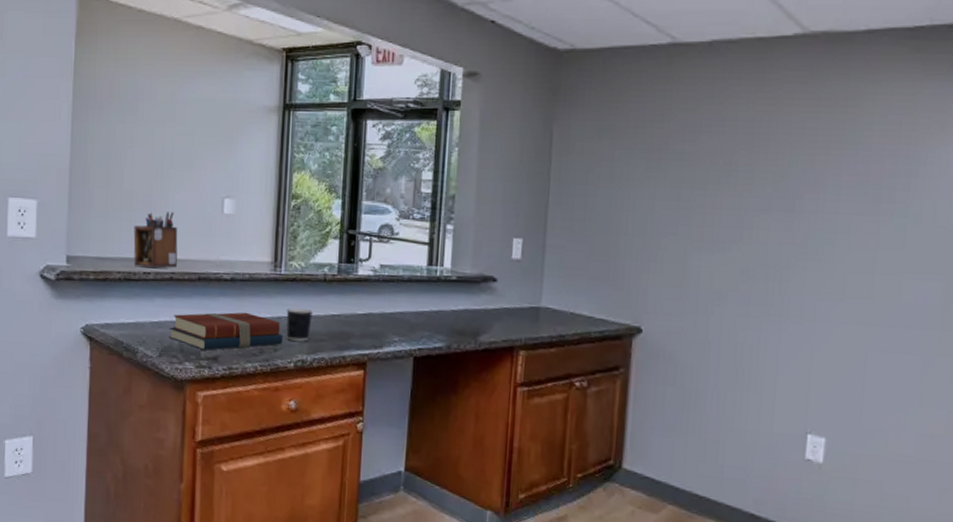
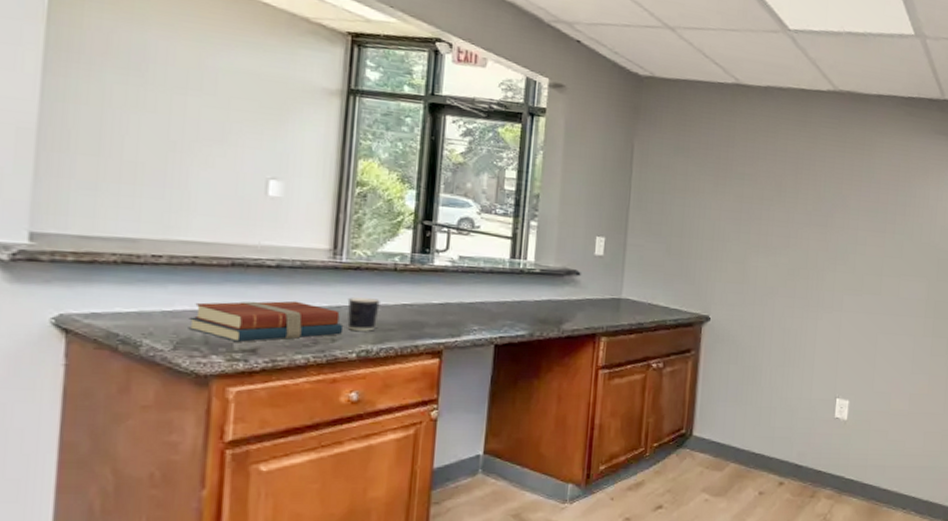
desk organizer: present [133,210,178,269] -> none [137,188,204,252]

